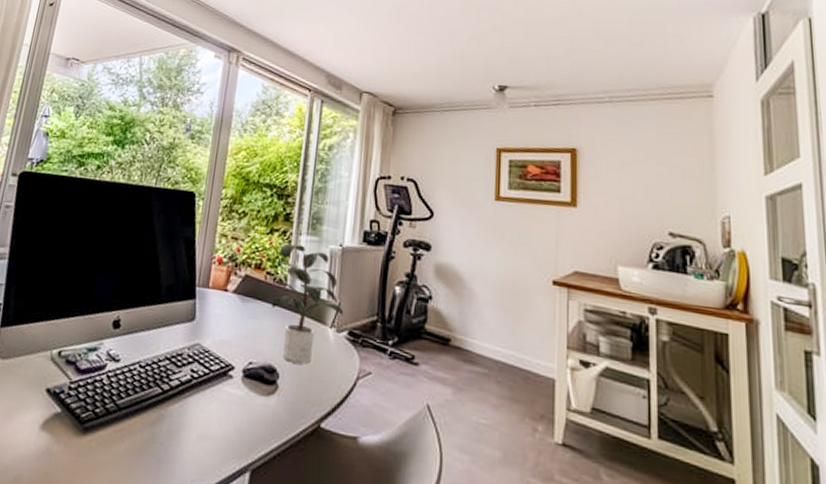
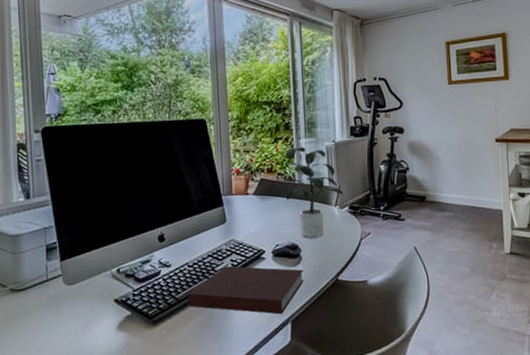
notebook: none [129,375,278,457] -> present [187,266,304,314]

